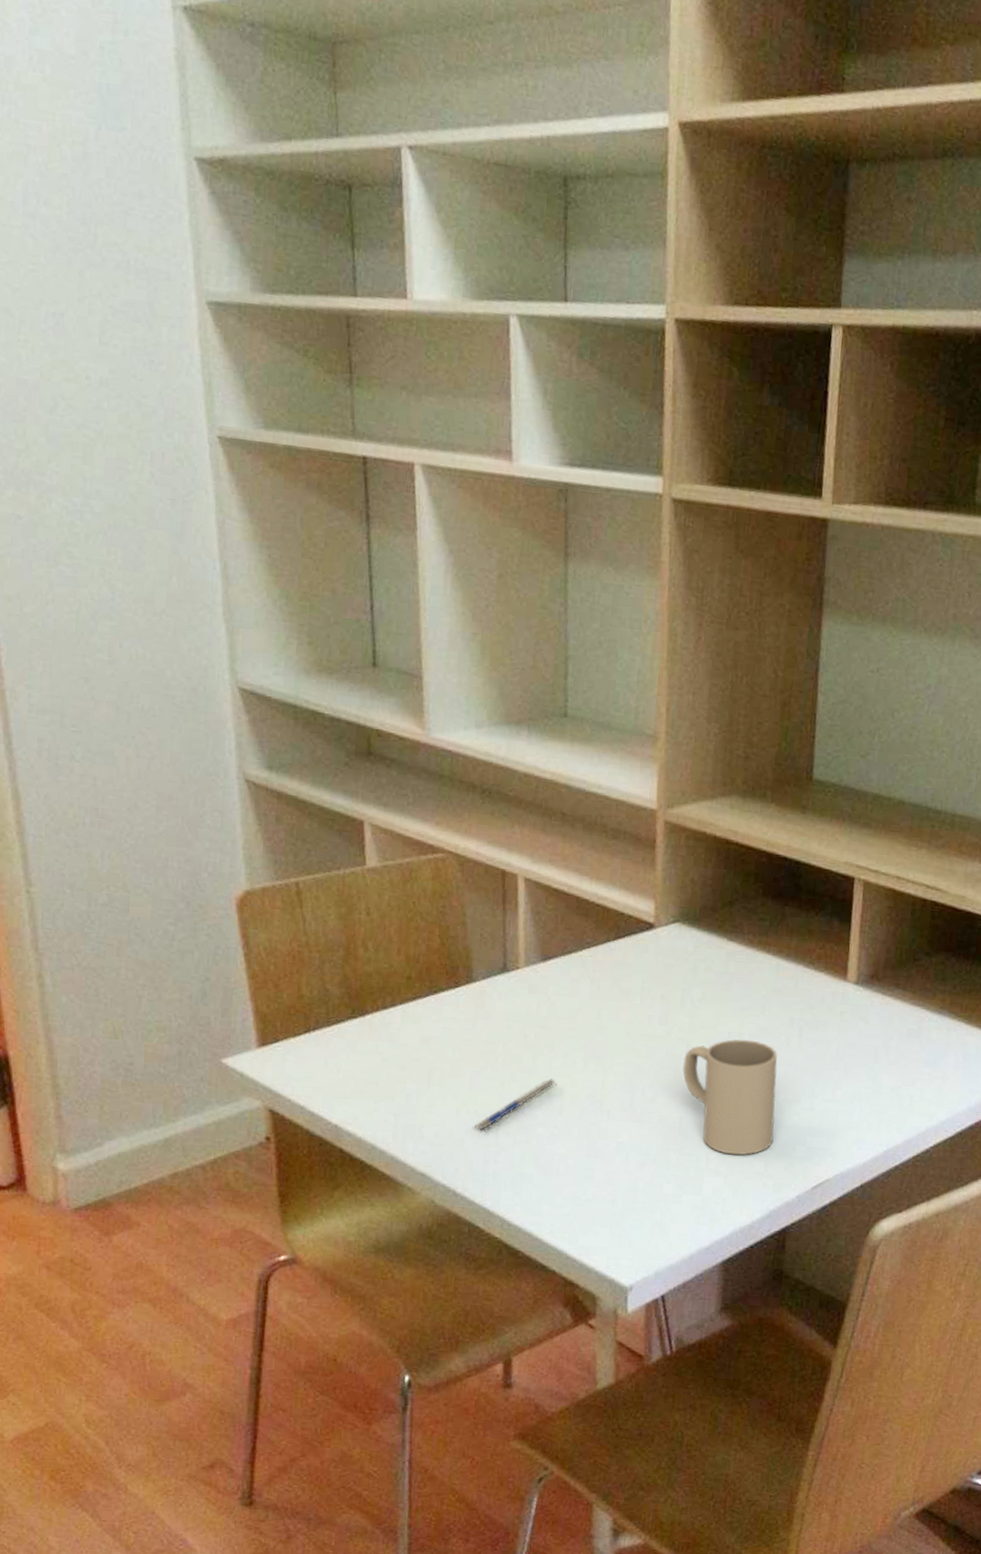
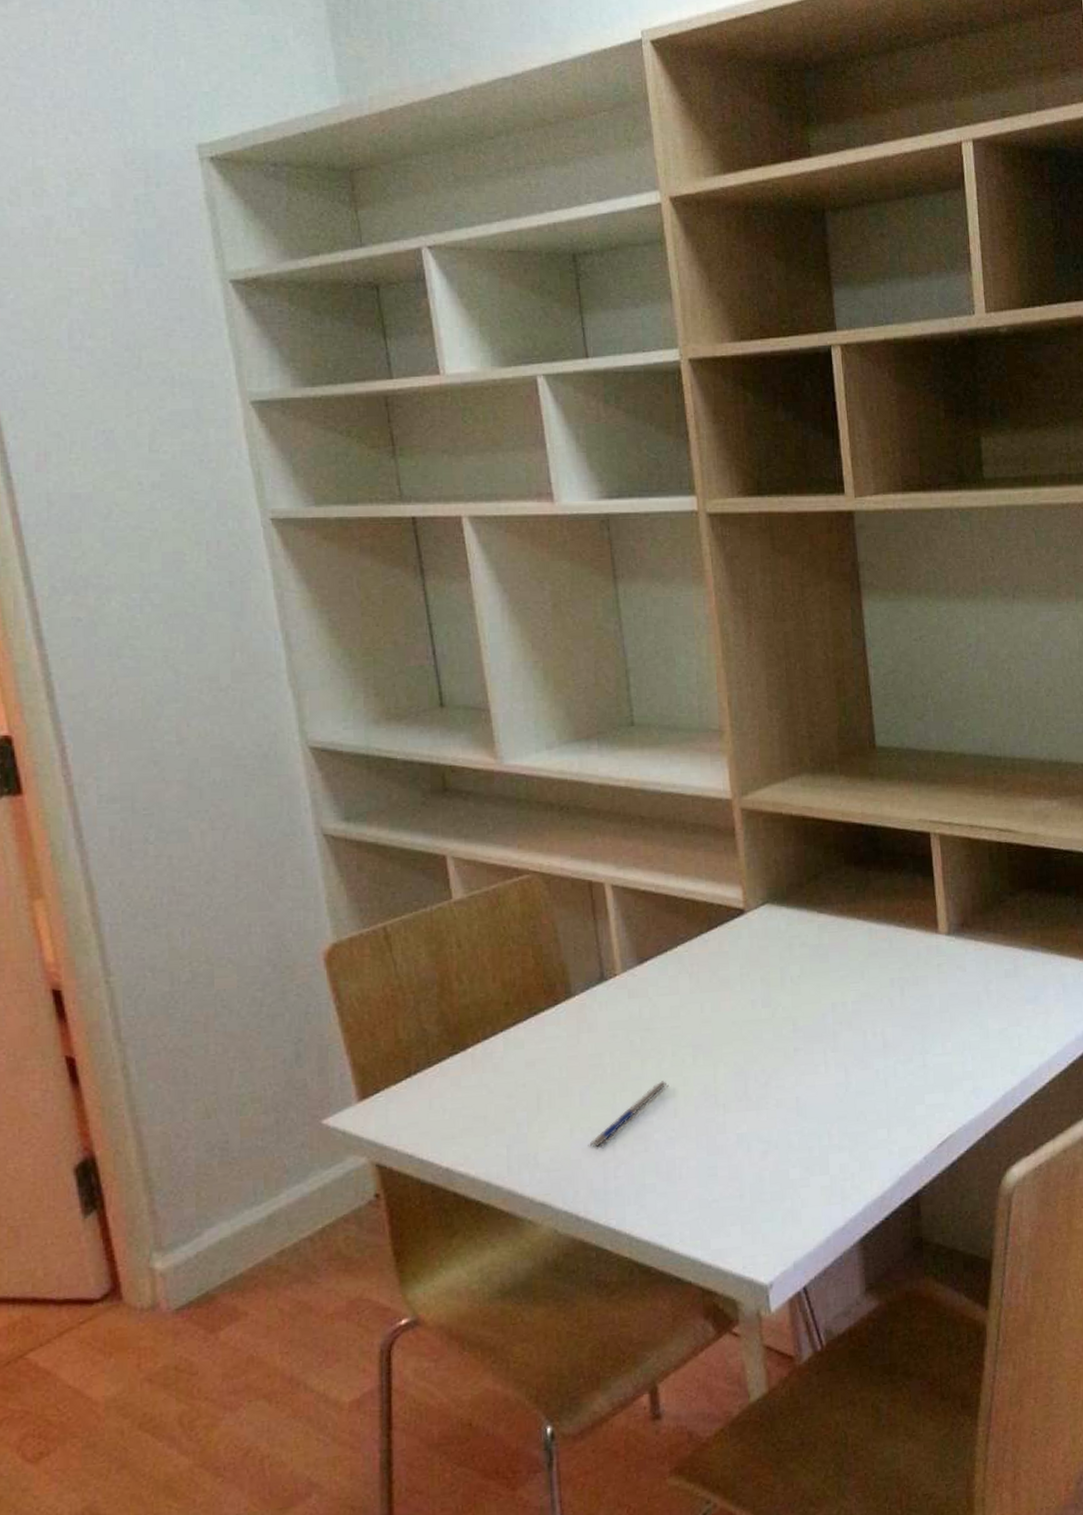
mug: present [683,1039,778,1155] -> none [792,1007,892,1127]

